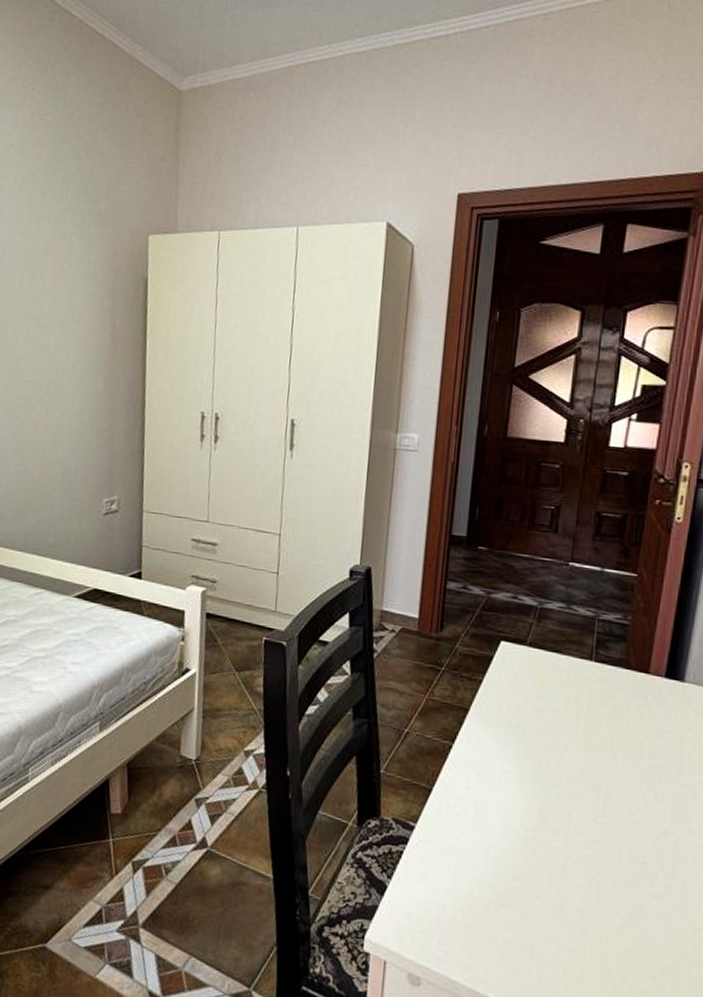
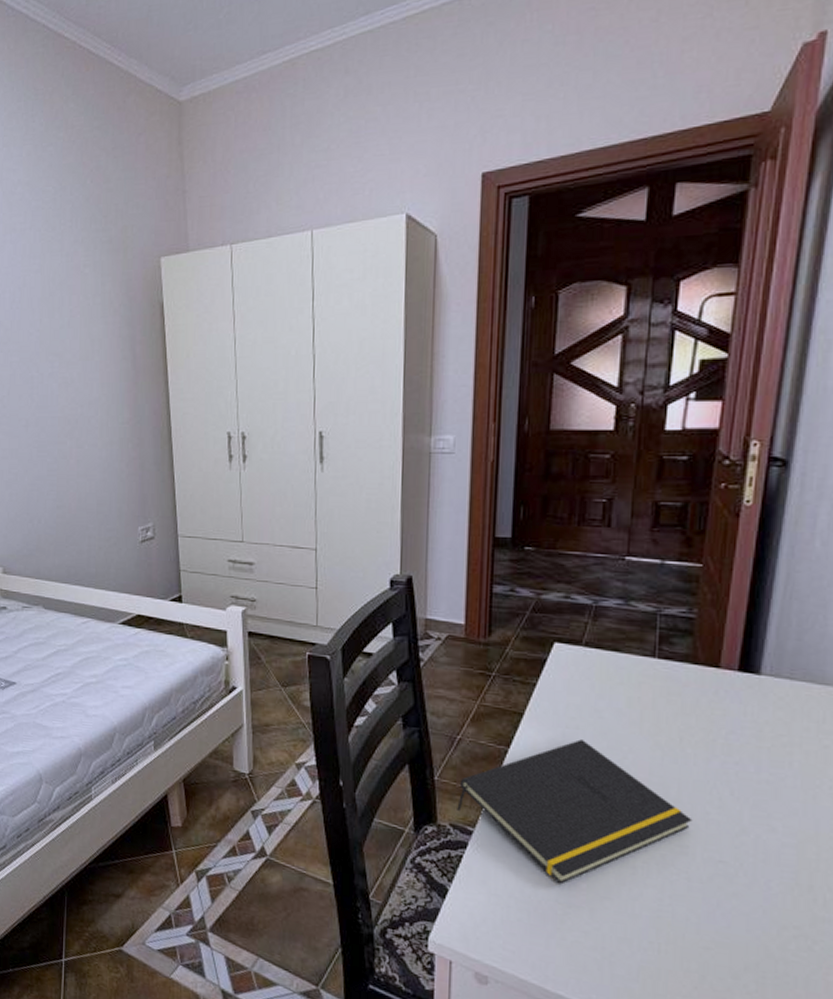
notepad: none [400,737,620,883] -> present [457,739,693,885]

